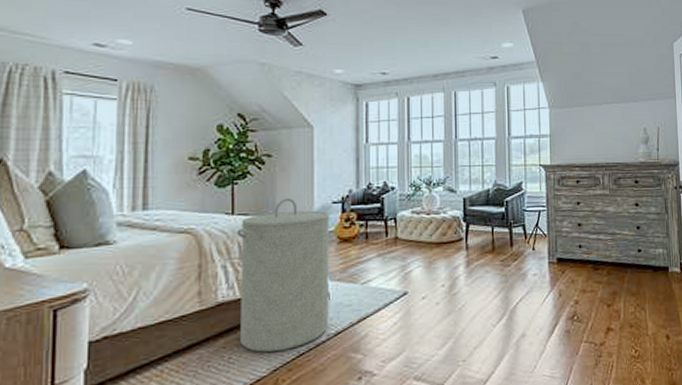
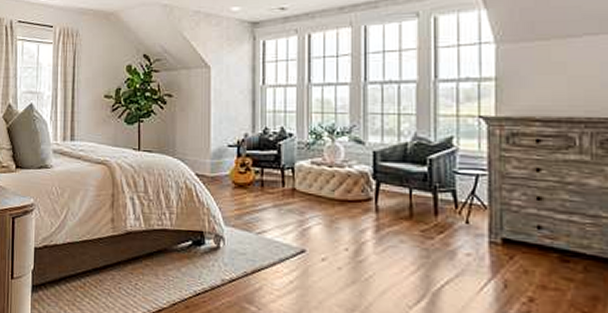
laundry hamper: present [236,198,330,353] -> none [142,138,226,287]

